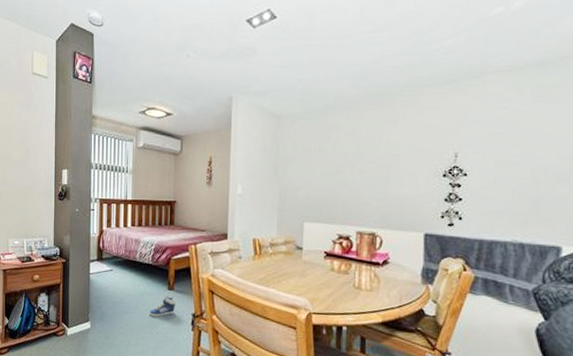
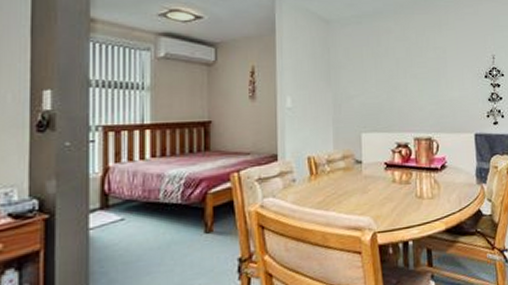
sneaker: present [149,295,175,317] -> none [179,240,215,271]

